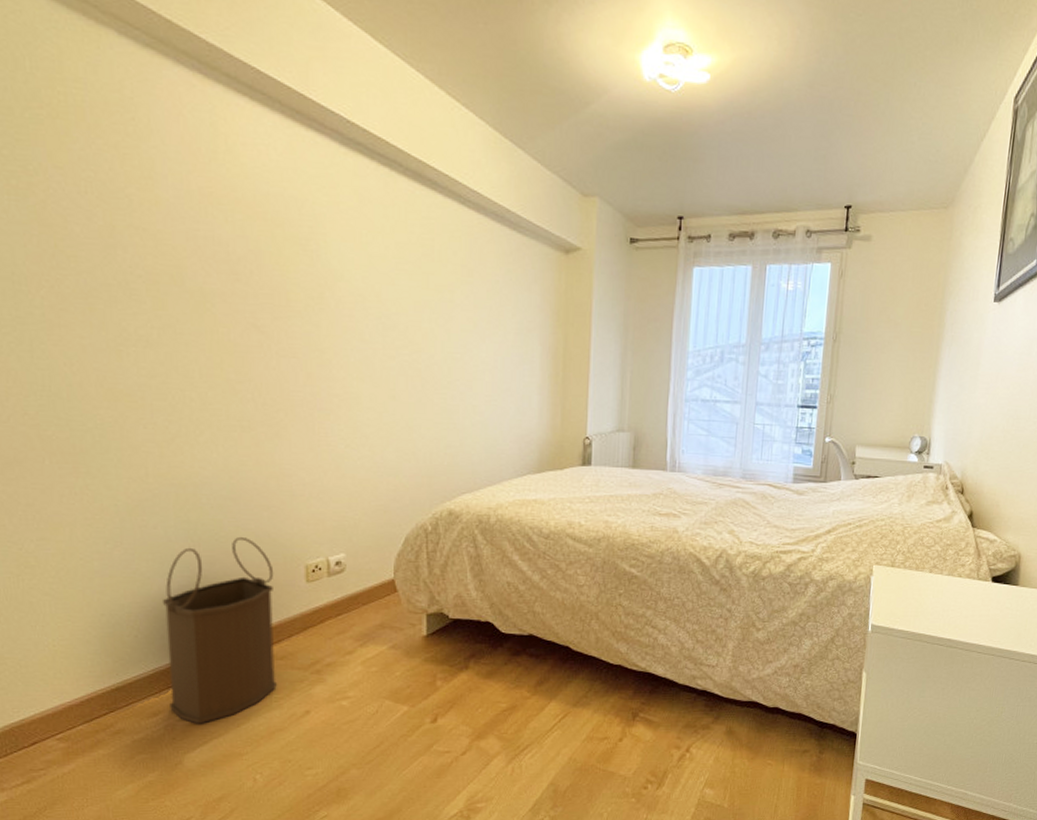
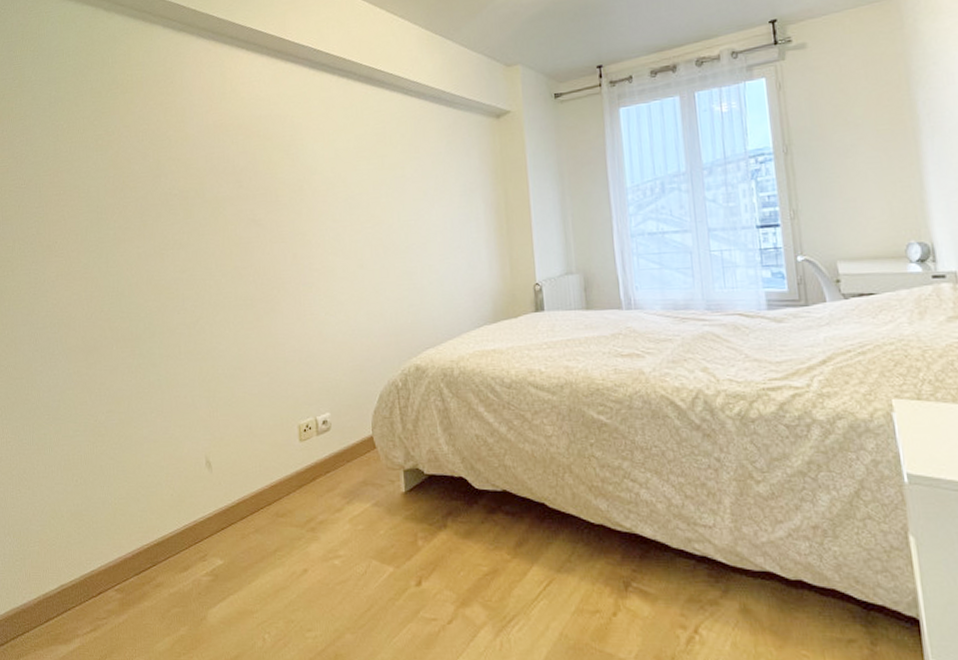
basket: present [161,537,278,724] -> none [190,402,280,580]

